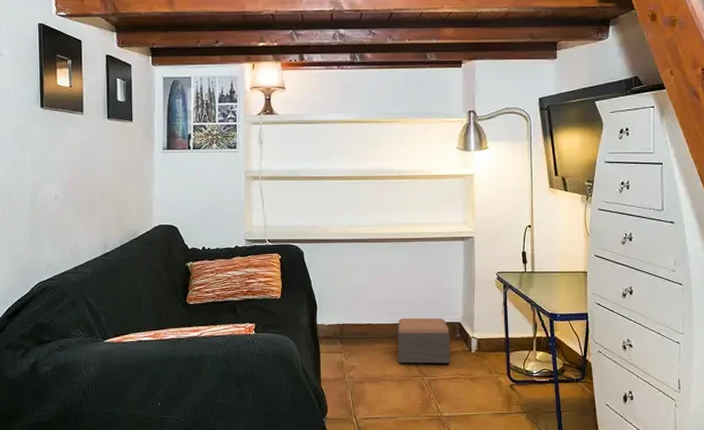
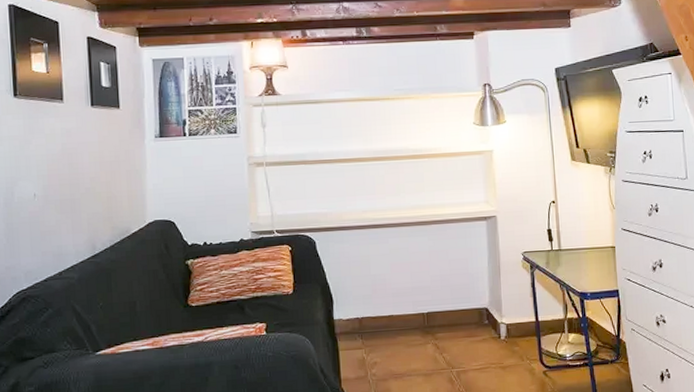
footstool: present [397,317,450,364] -> none [421,304,479,356]

